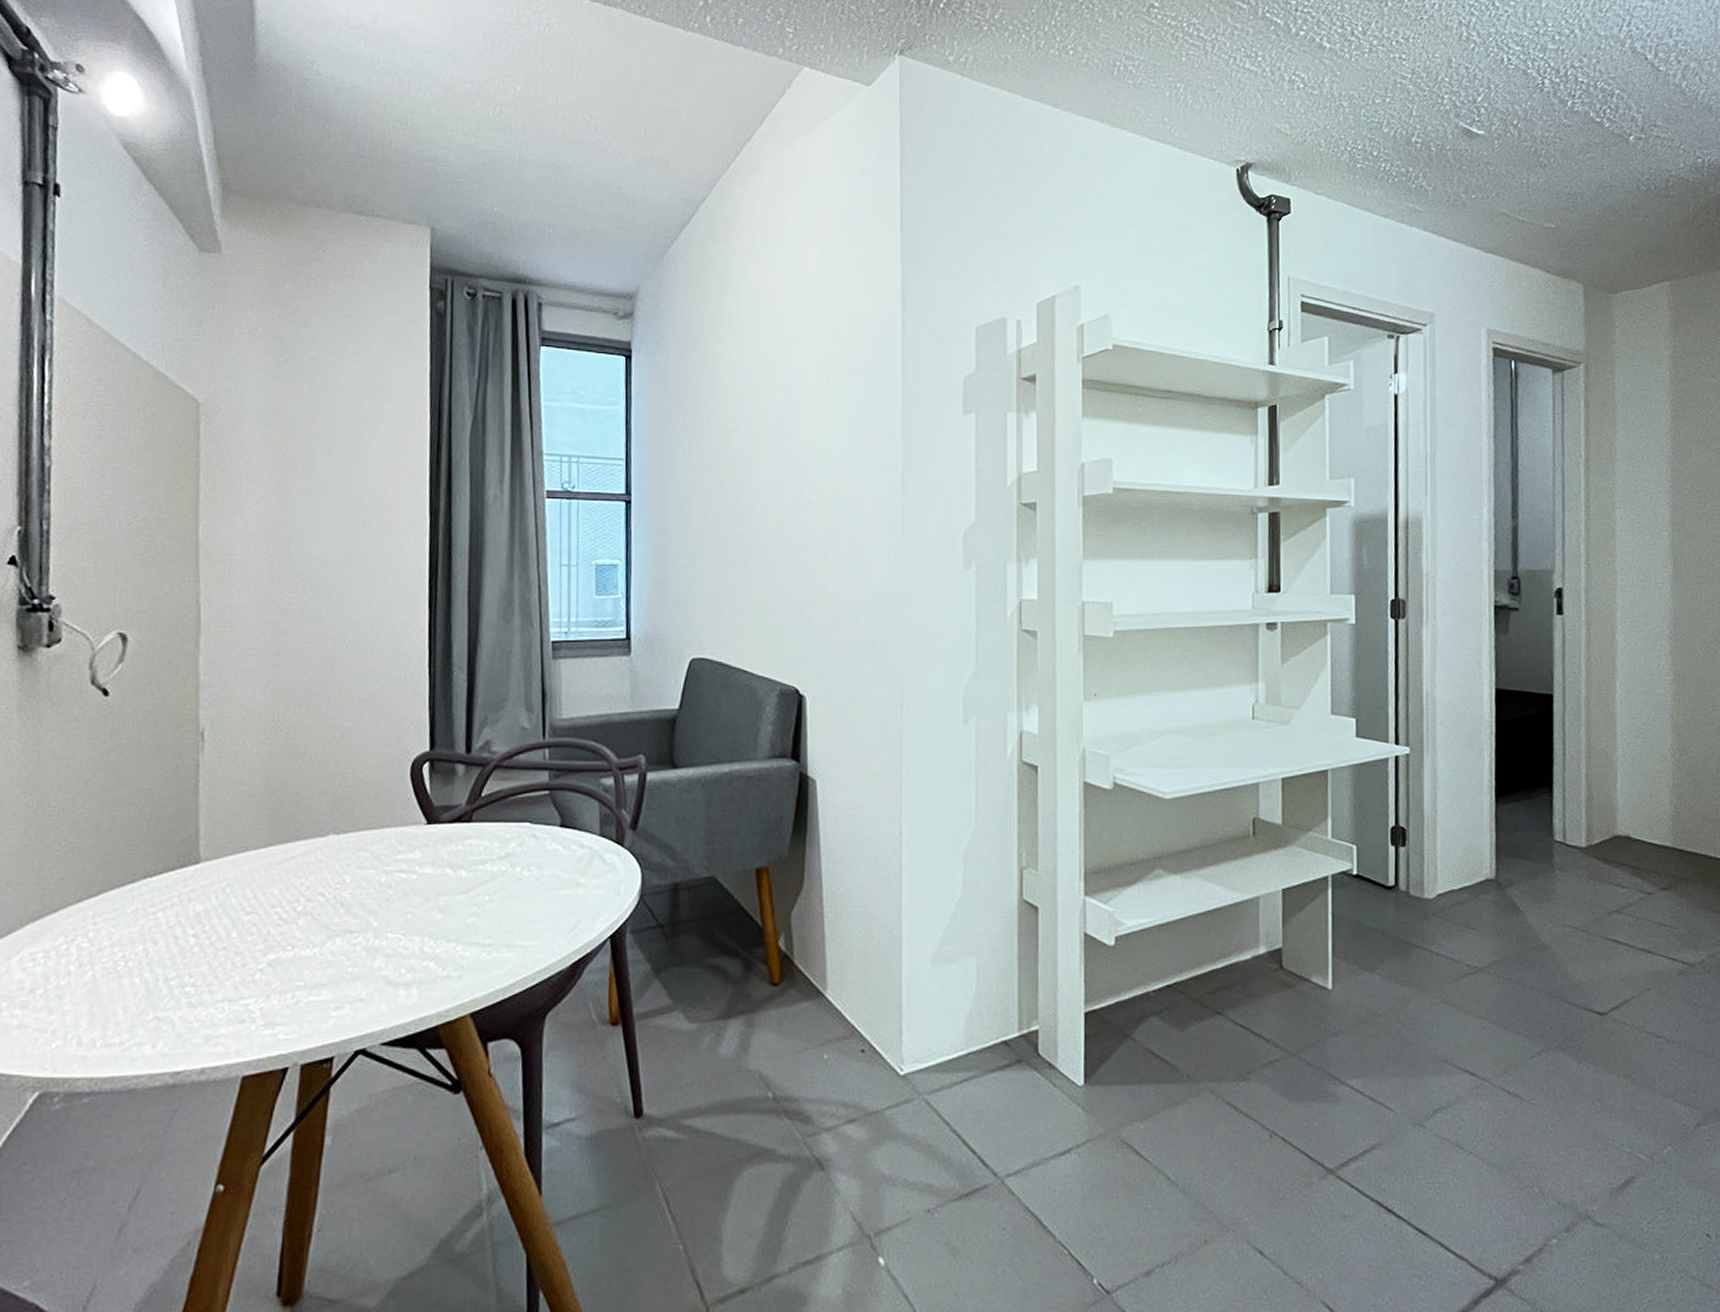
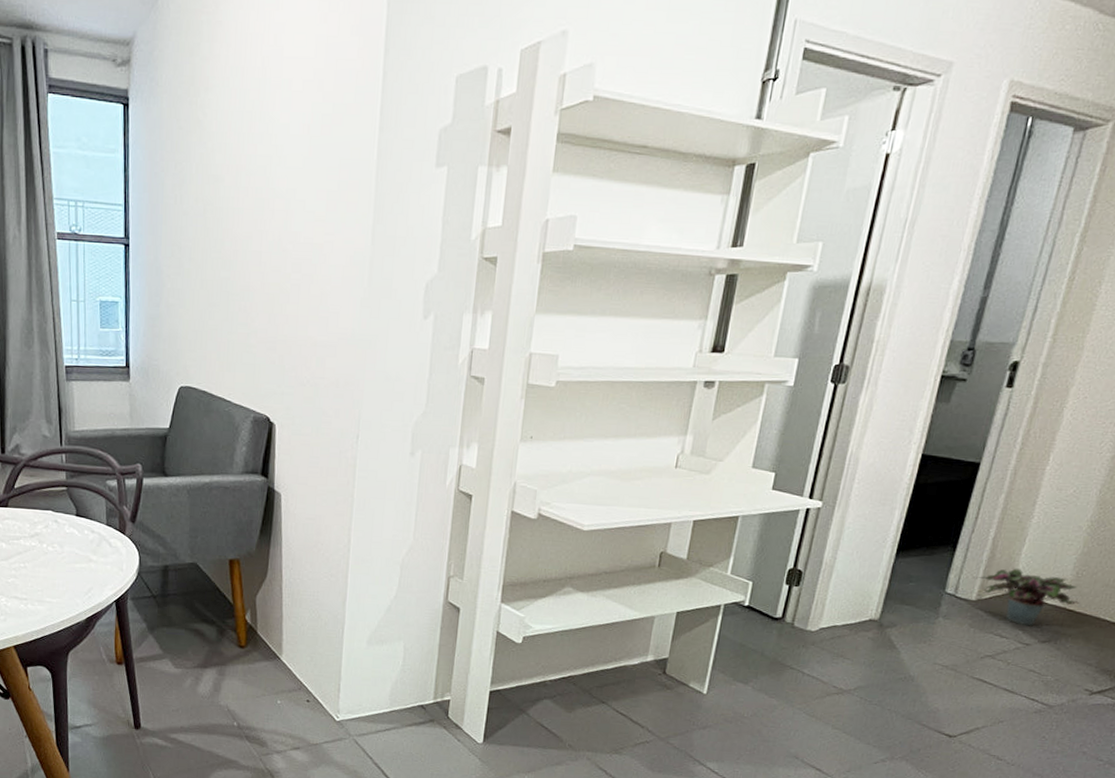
potted plant: none [1580,807,1687,872] -> present [976,568,1080,627]

